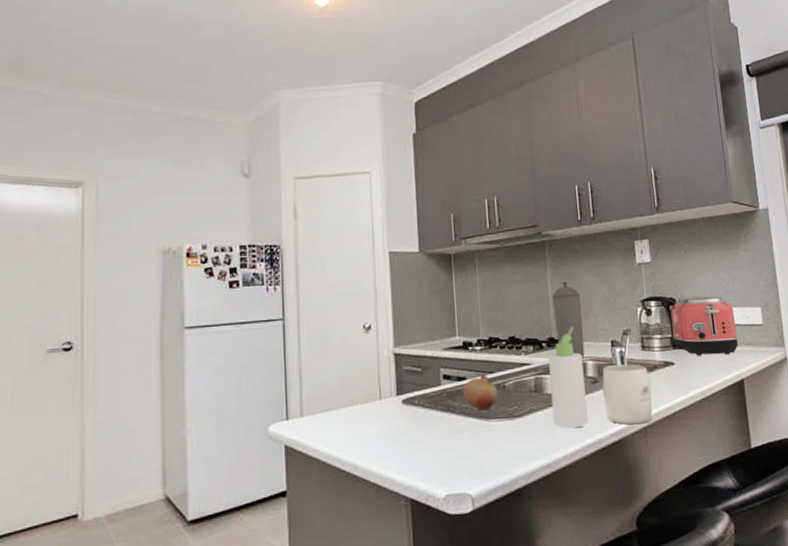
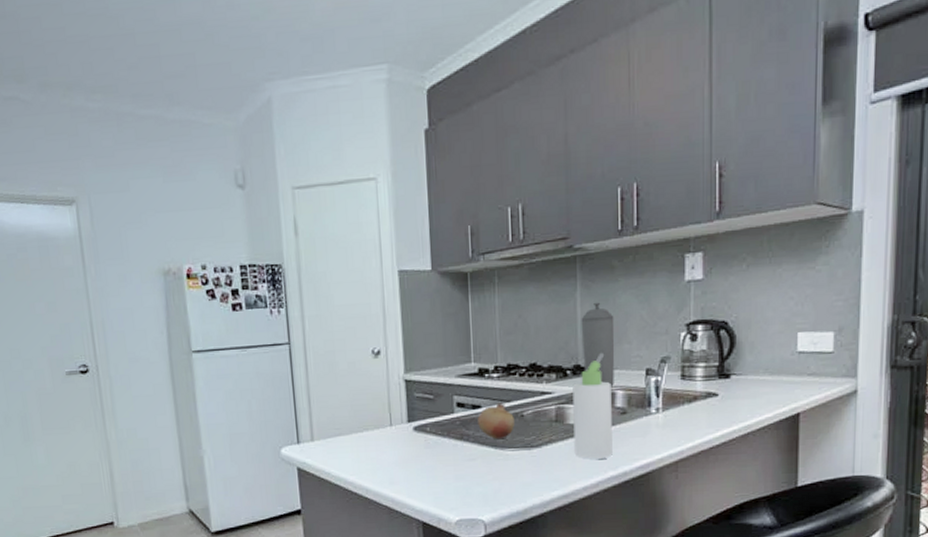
mug: present [602,364,653,425] -> none [632,394,689,458]
toaster: present [670,295,739,356] -> none [719,318,801,387]

